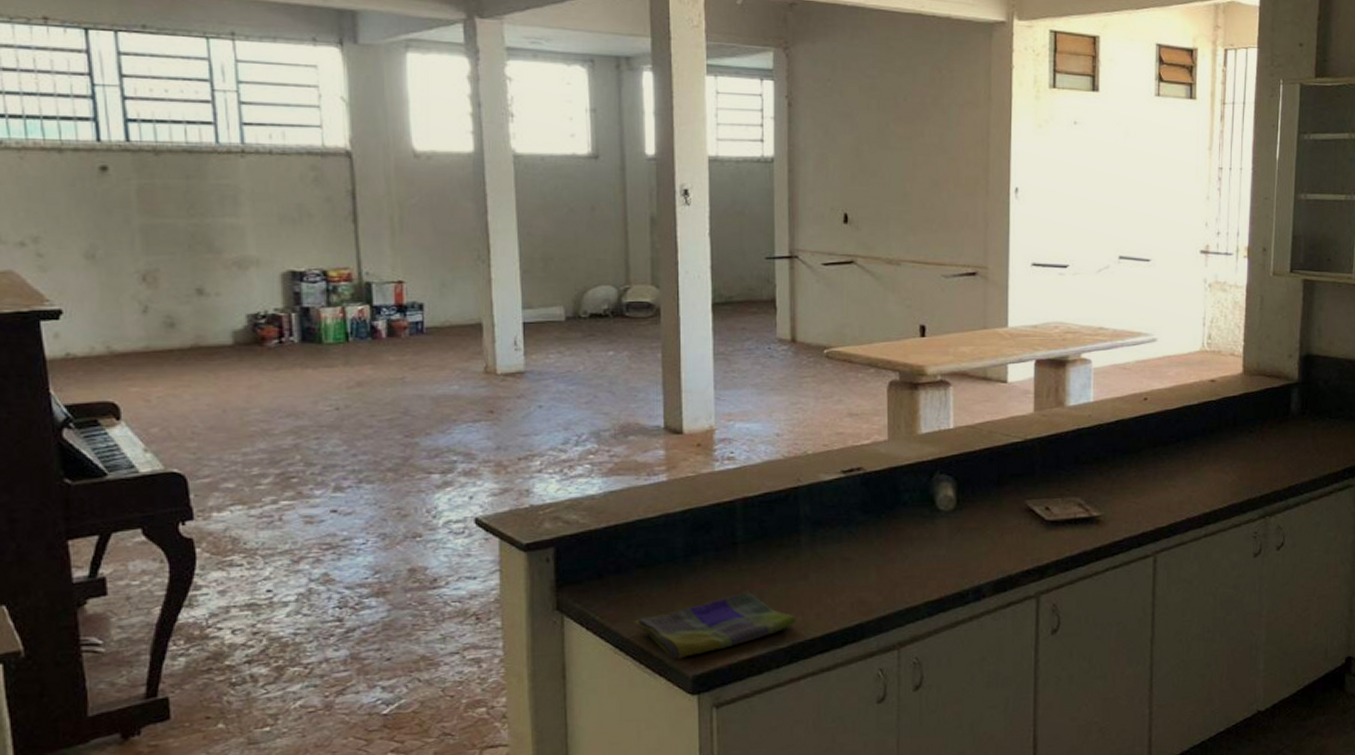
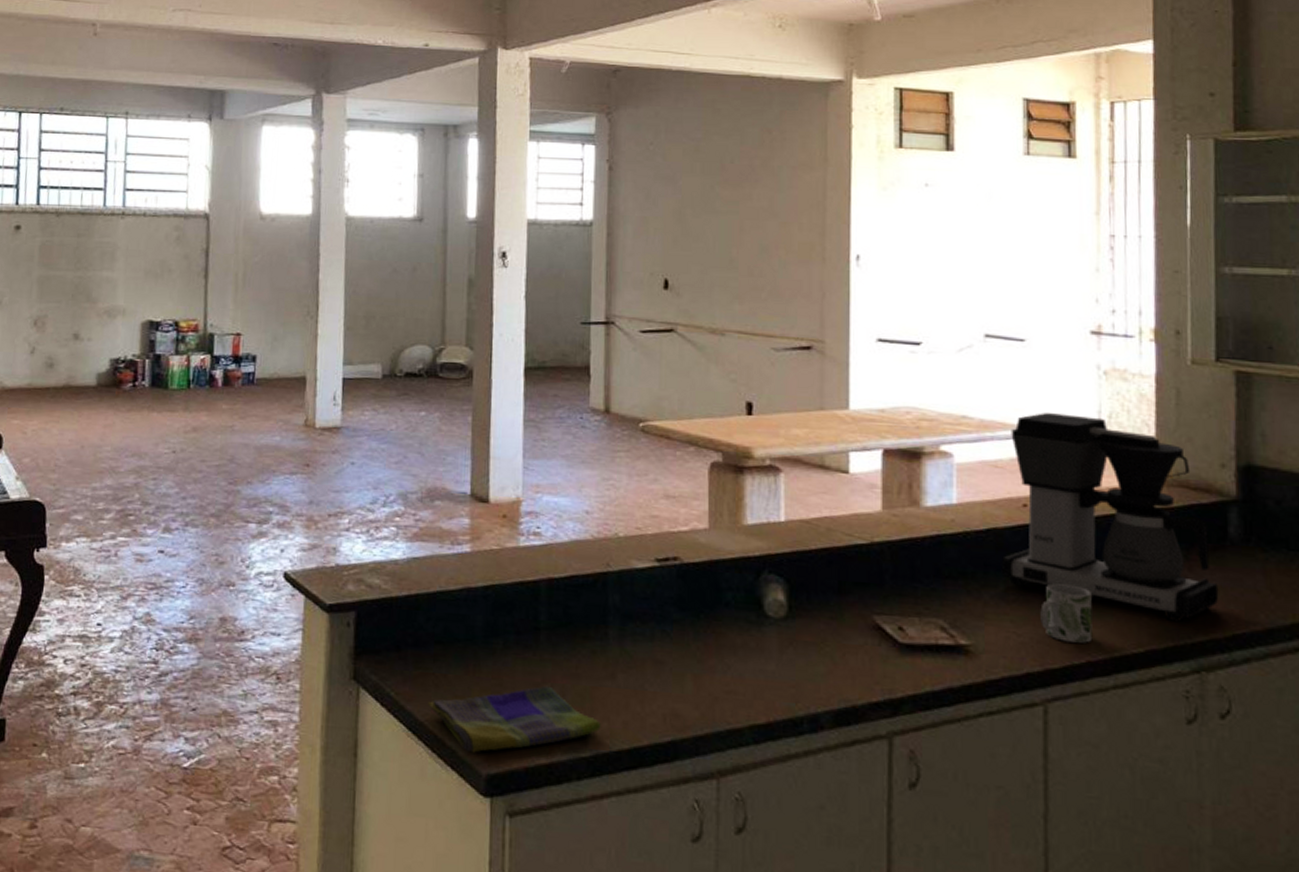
coffee maker: none [1126,321,1281,480] -> present [1001,413,1219,621]
mug: none [1154,460,1192,505] -> present [1040,583,1093,643]

